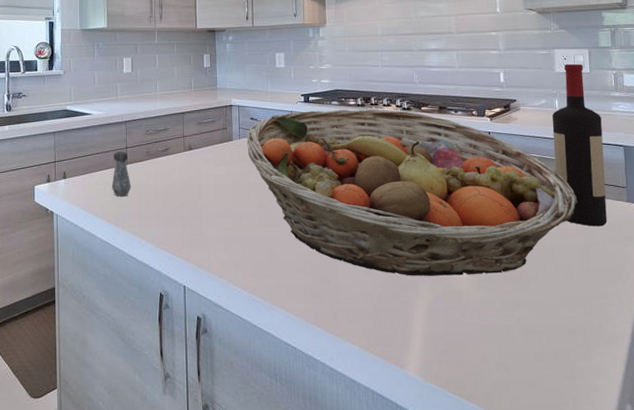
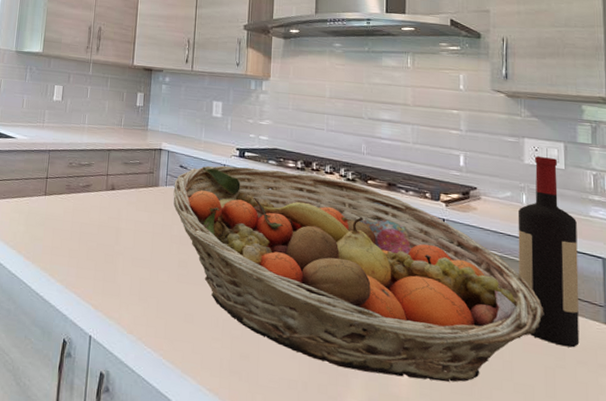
salt shaker: present [111,151,131,197] -> none [26,180,48,229]

